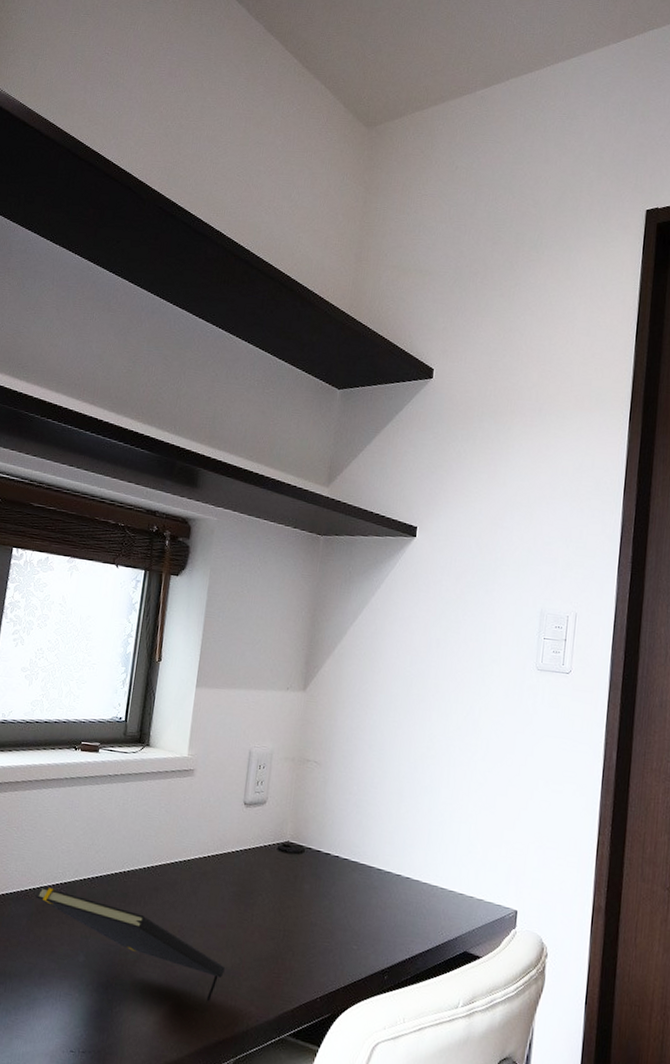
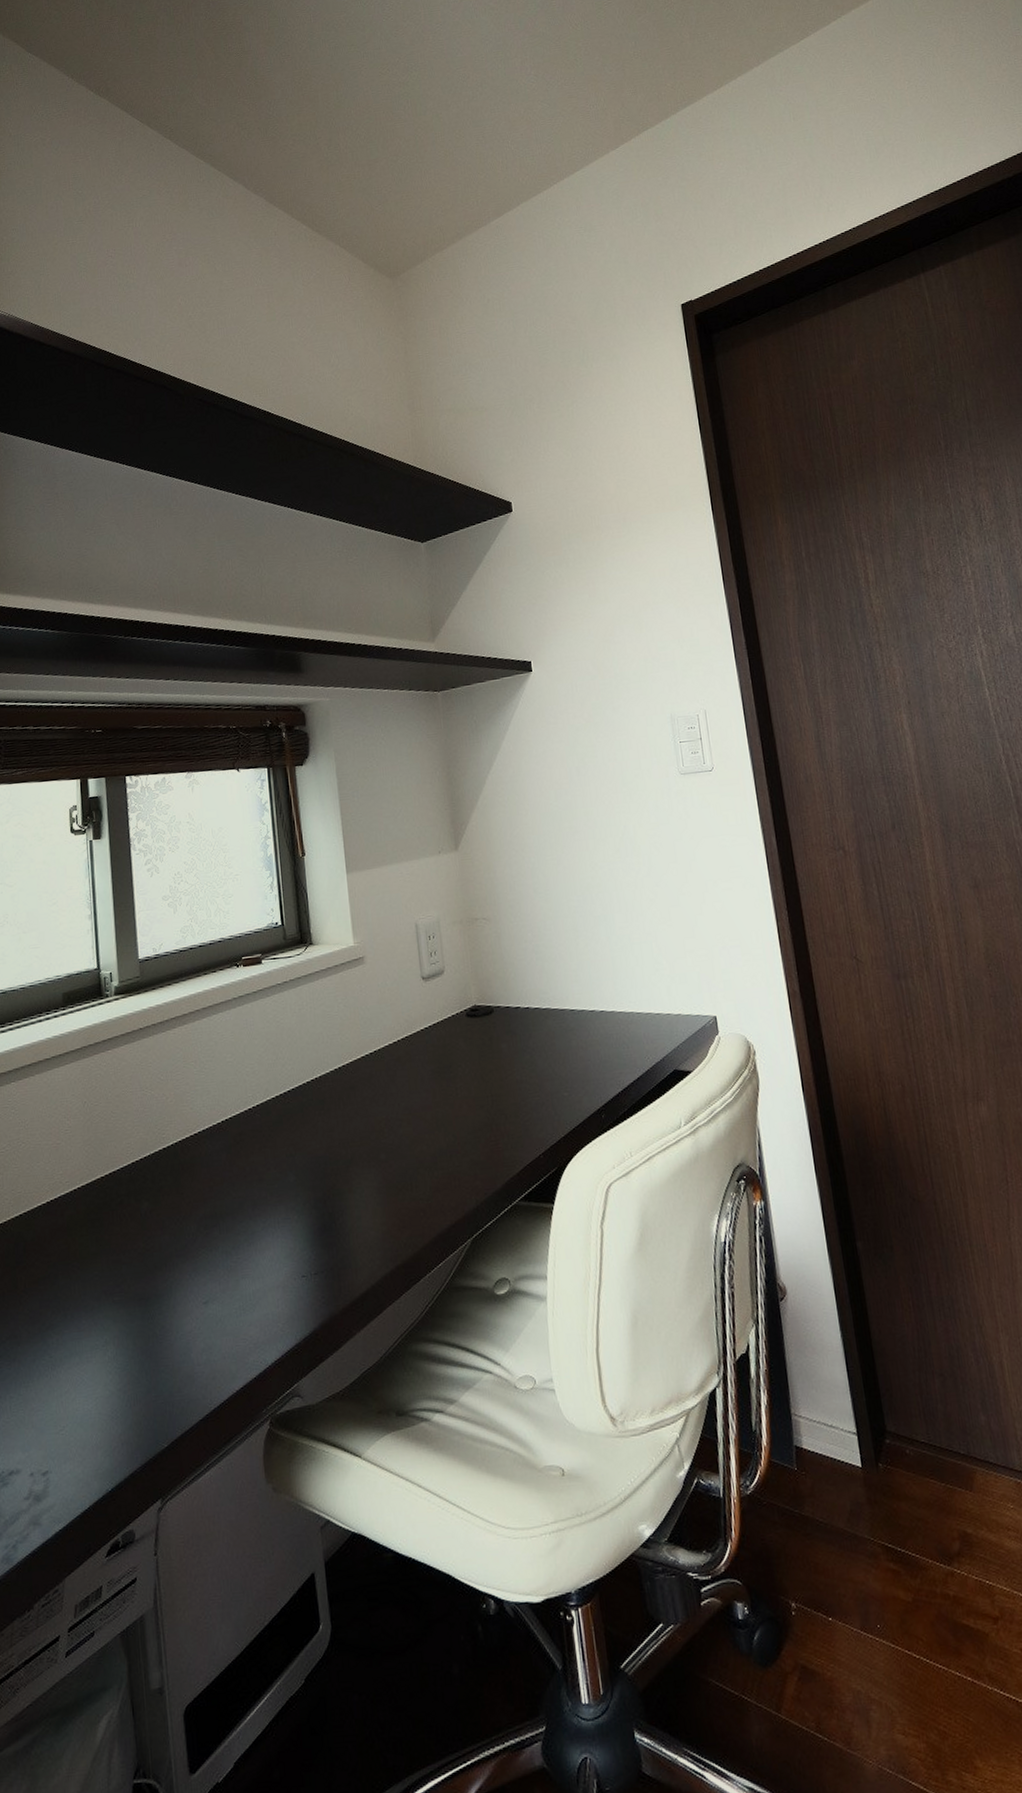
notepad: present [36,885,225,1002] -> none [230,1114,441,1188]

